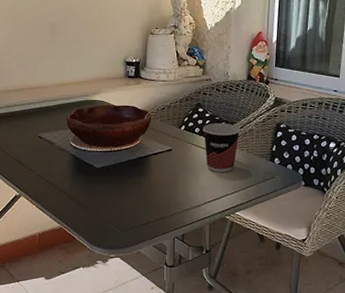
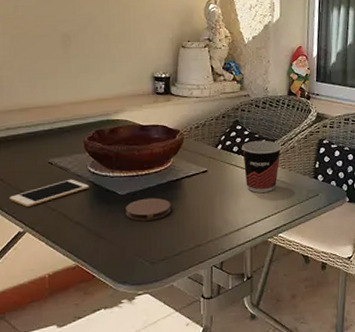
cell phone: none [9,152,71,174] -> present [10,179,89,207]
coaster: none [101,172,140,192] -> present [126,197,171,221]

